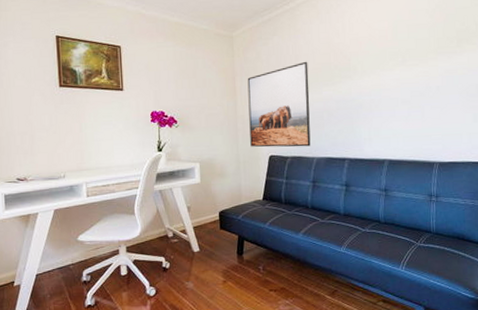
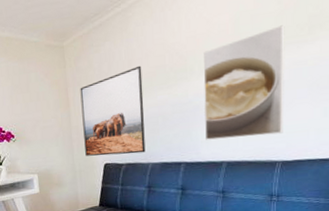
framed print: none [365,36,439,138] -> present [203,25,285,140]

